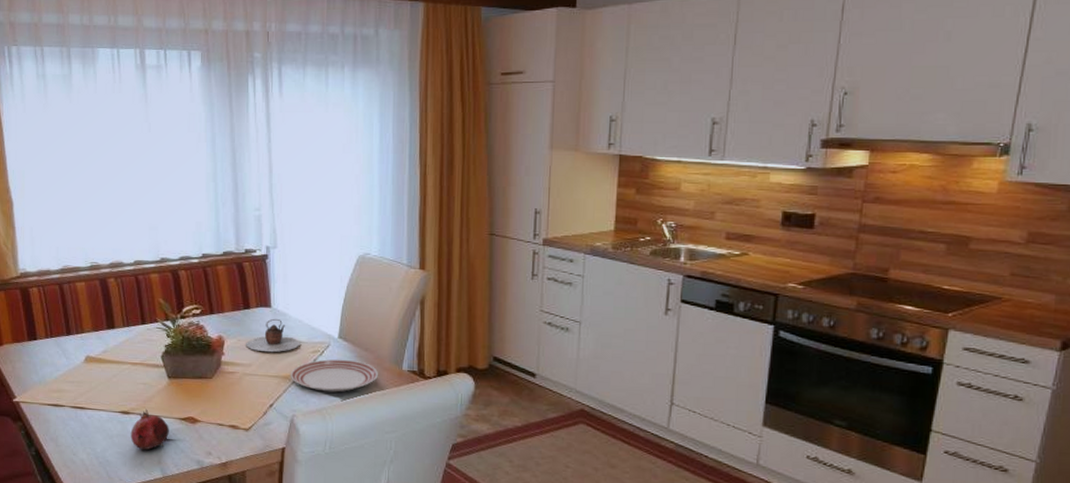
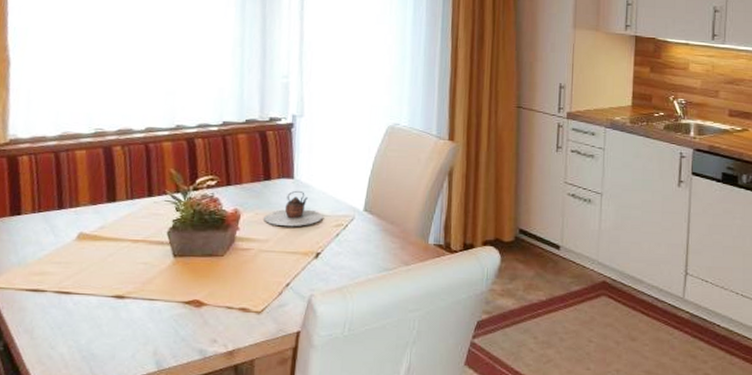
fruit: present [130,409,169,450] -> none [123,292,170,340]
dinner plate: present [290,359,378,393] -> none [310,233,403,269]

